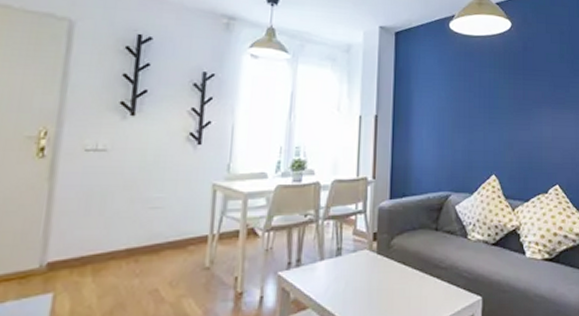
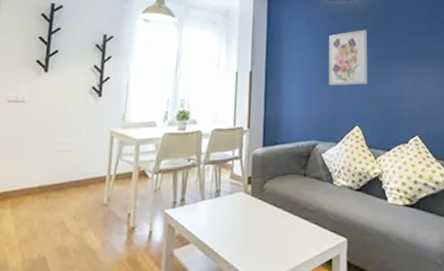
wall art: none [463,69,506,131] -> present [329,29,368,86]

